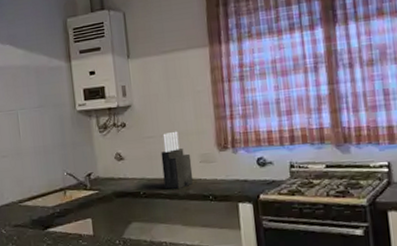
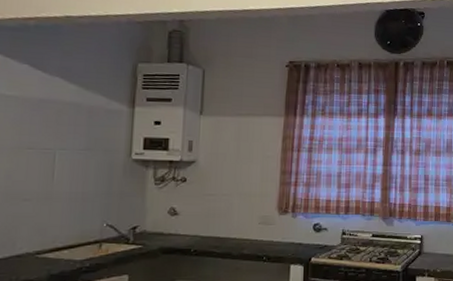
knife block: present [161,131,194,189] -> none [218,191,251,248]

